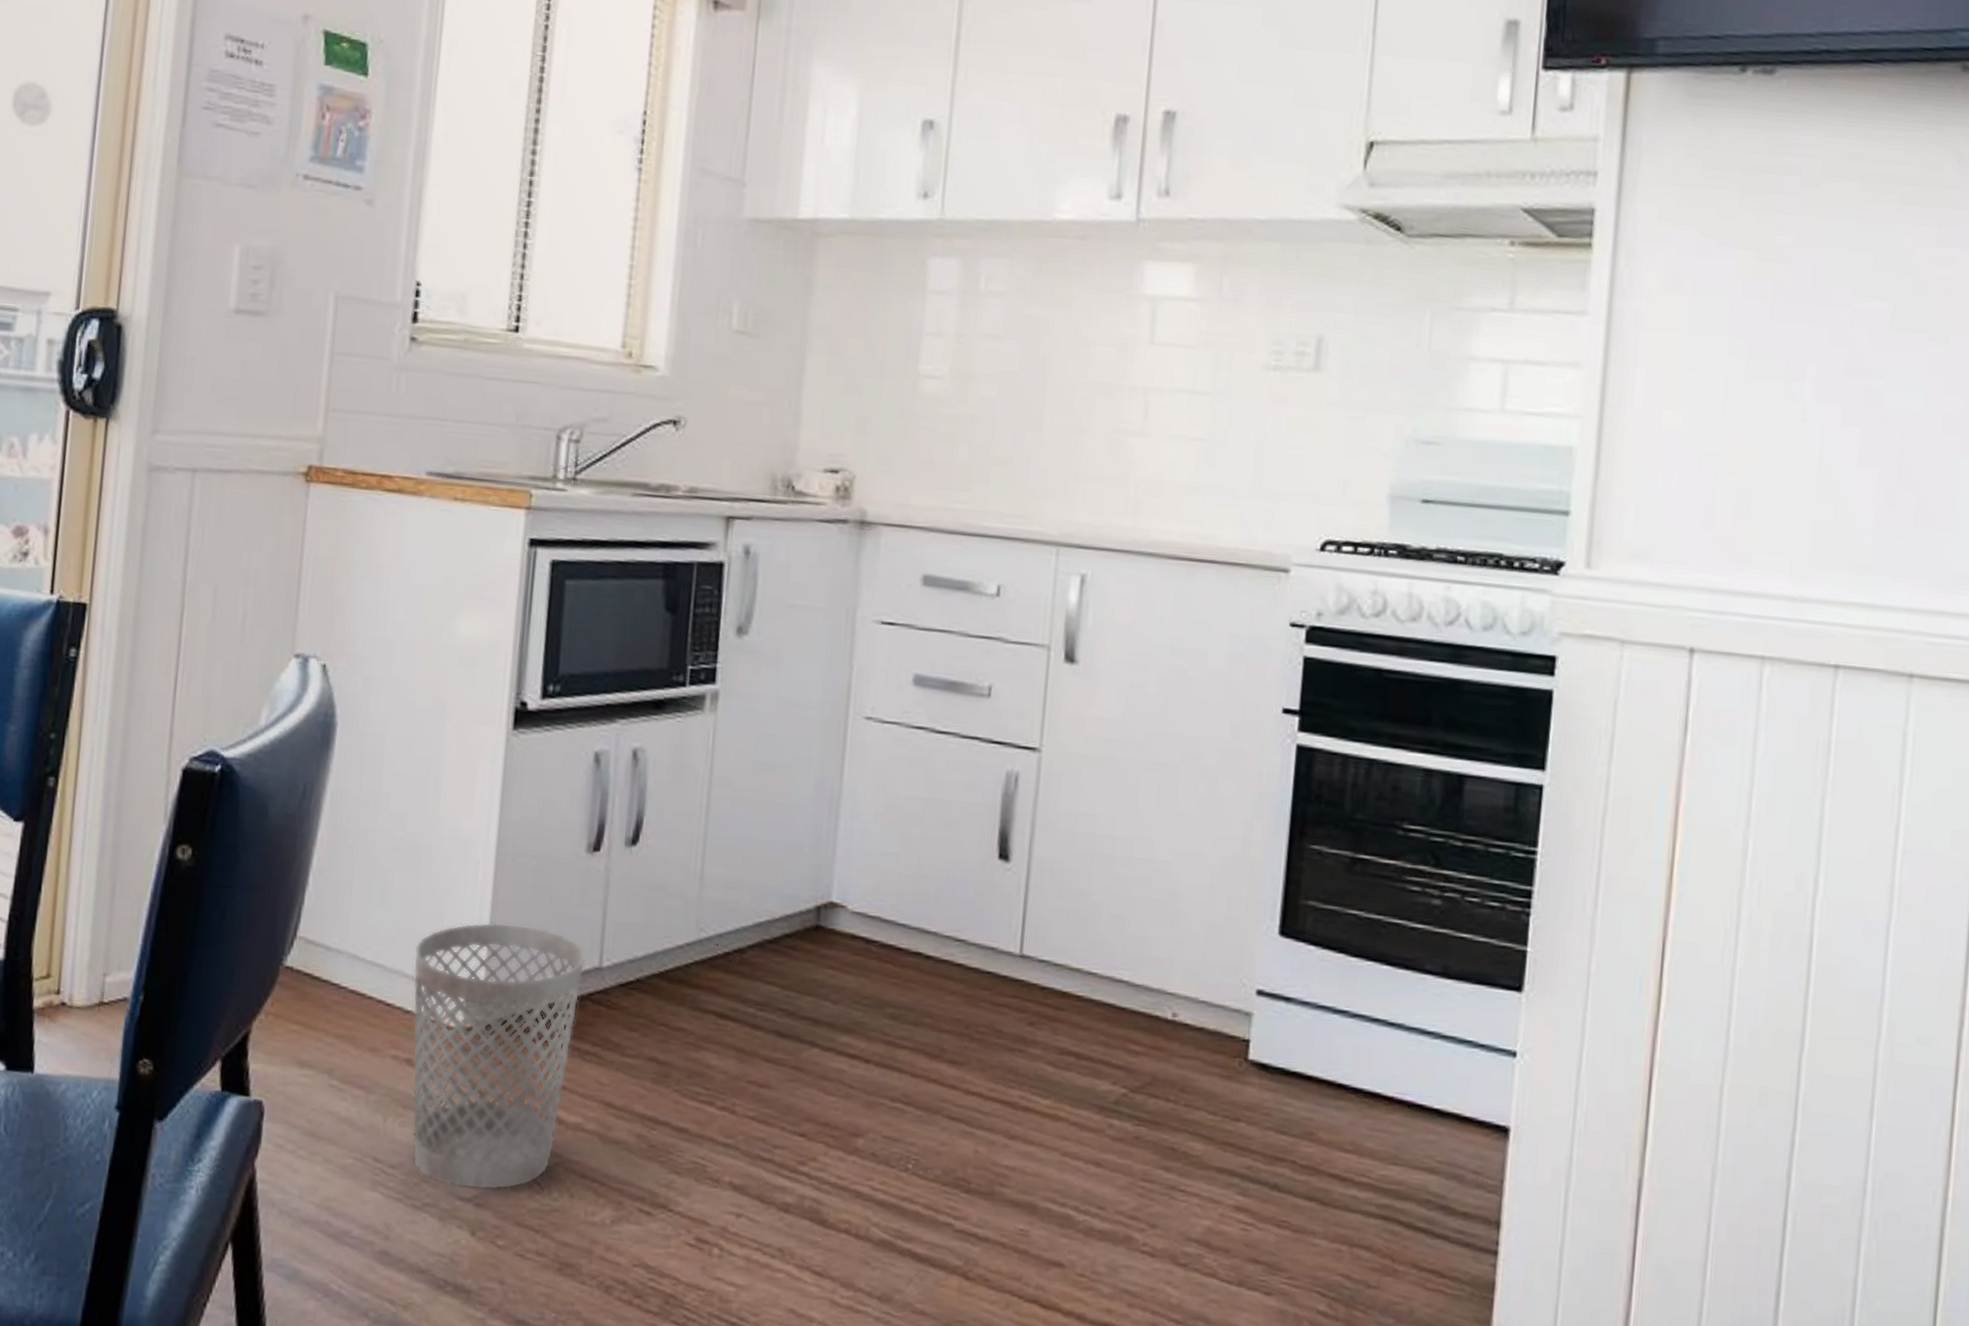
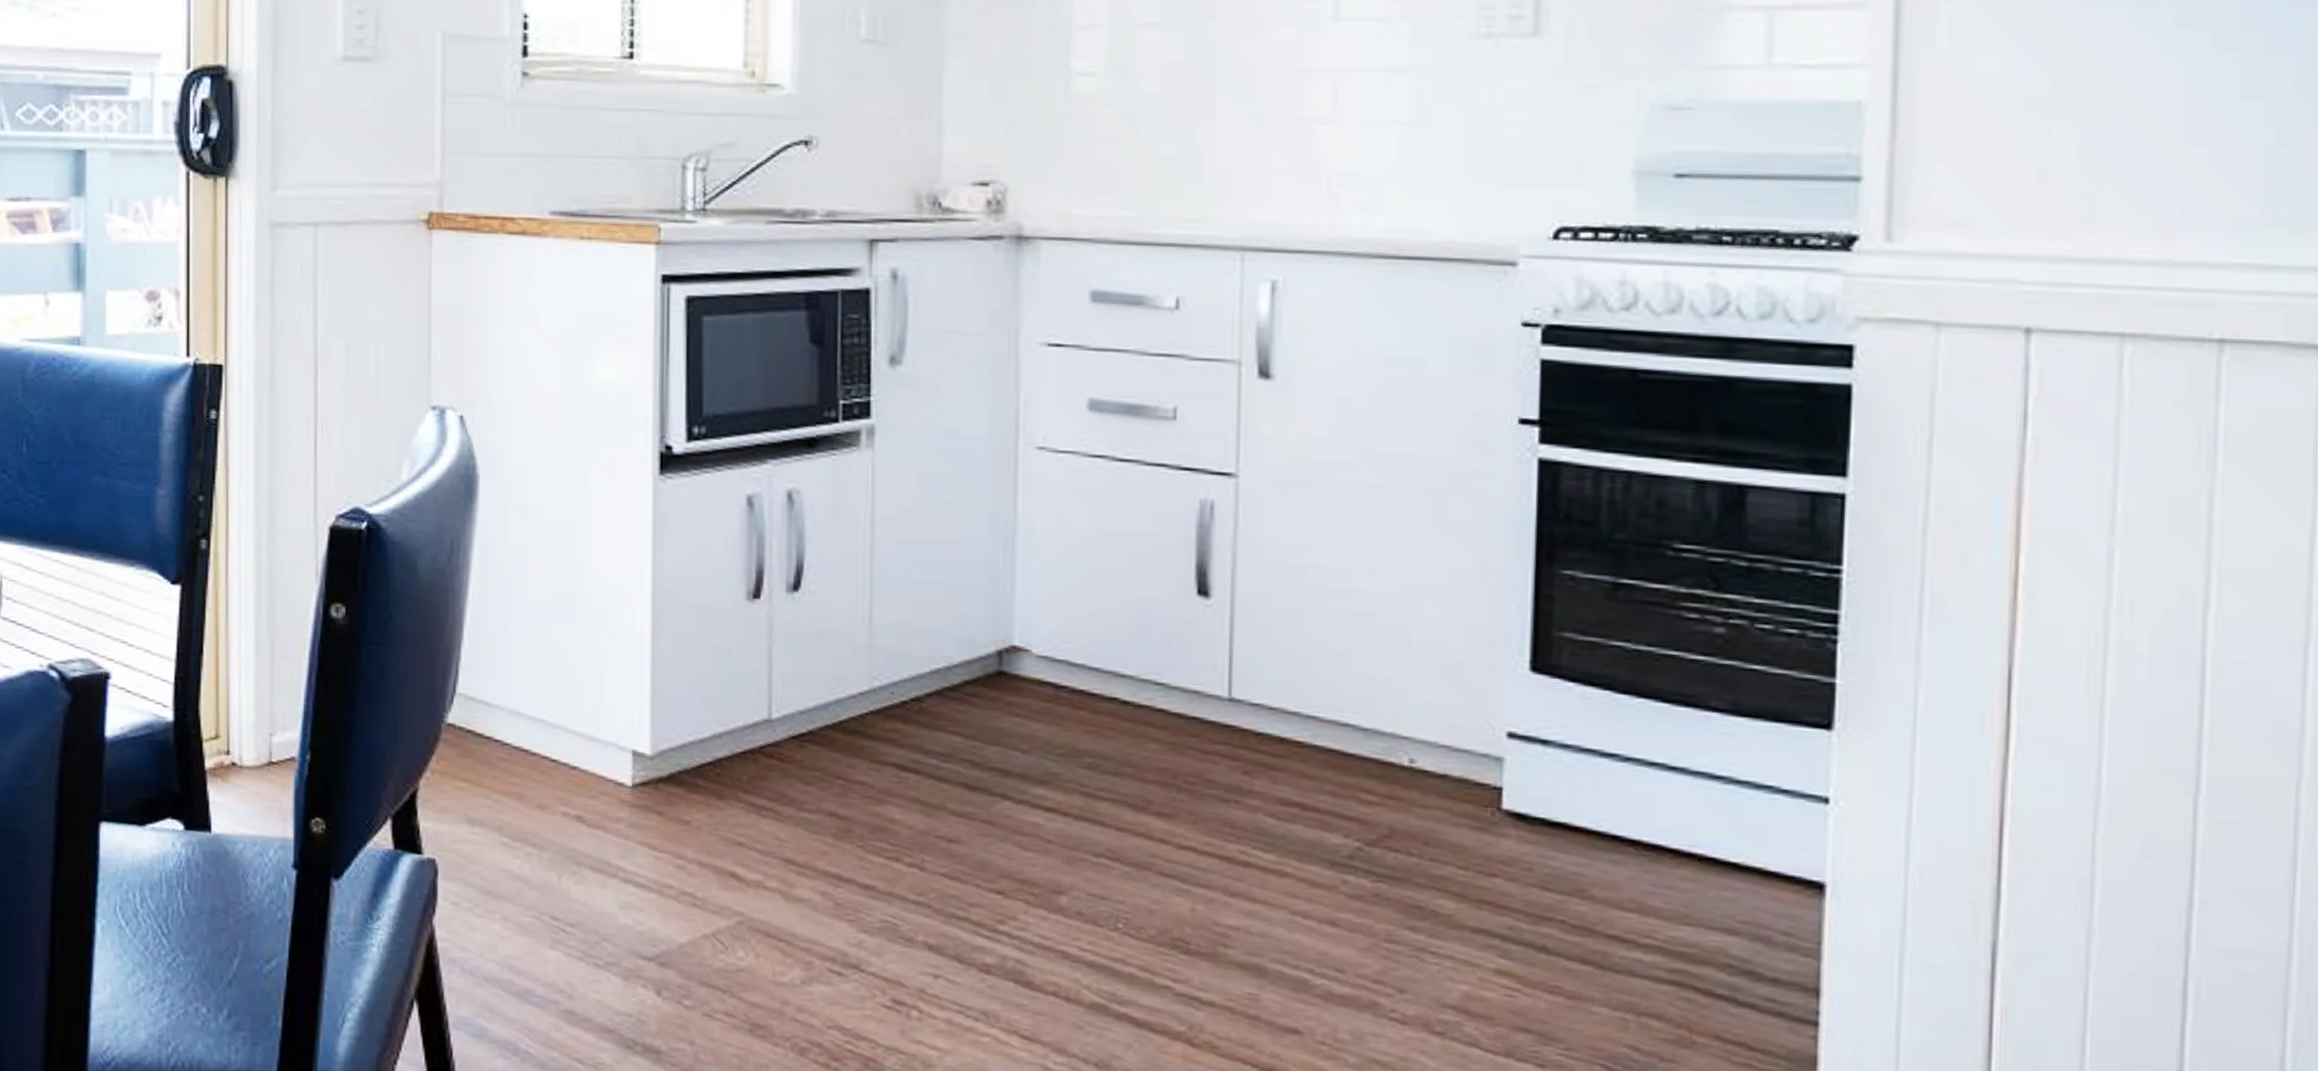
wastebasket: present [411,922,586,1190] -> none [576,674,754,949]

